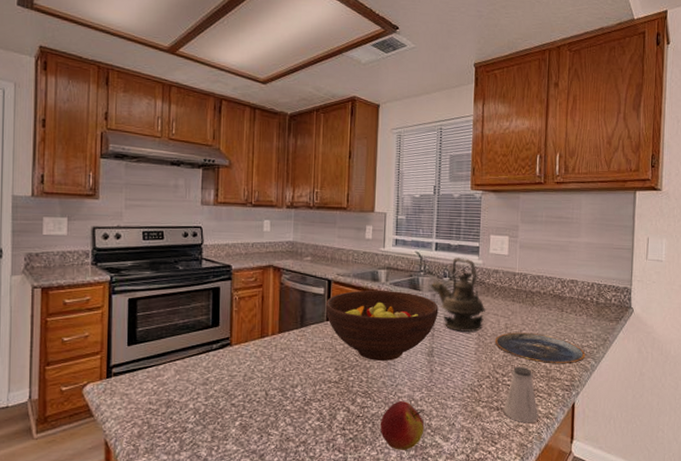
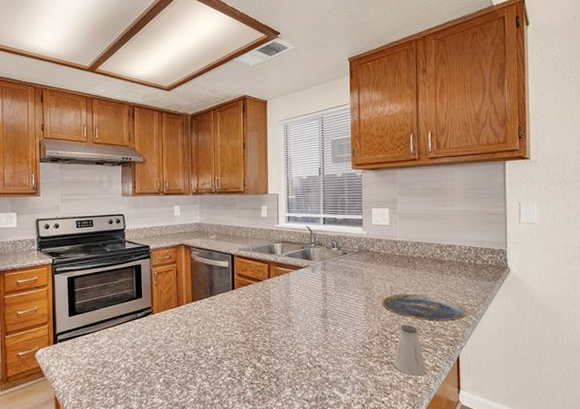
fruit bowl: present [325,290,439,361] -> none [230,261,329,323]
apple: present [380,401,425,450] -> none [284,358,323,401]
teapot: present [430,256,486,333] -> none [320,229,372,296]

